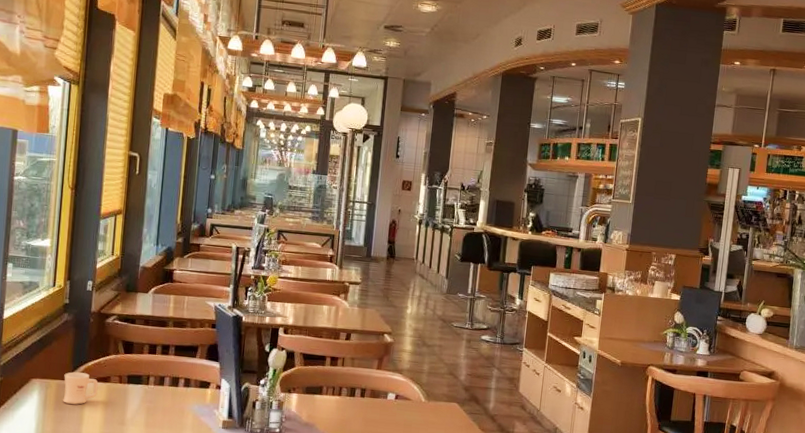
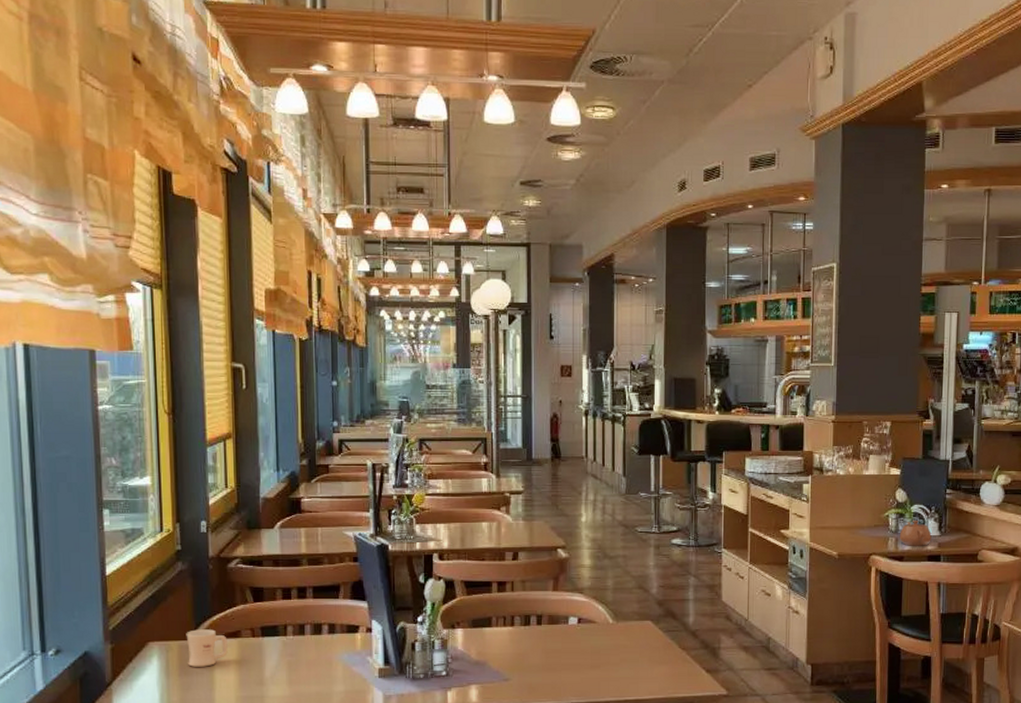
teapot: none [674,339,702,363] -> present [899,519,932,546]

